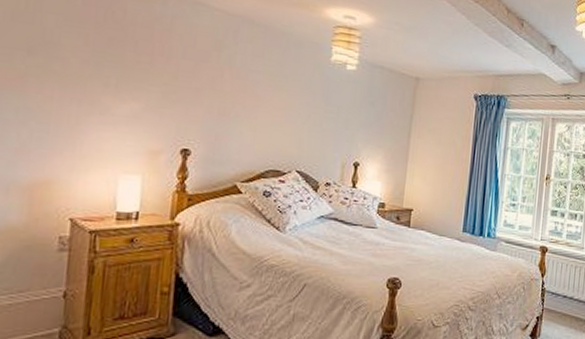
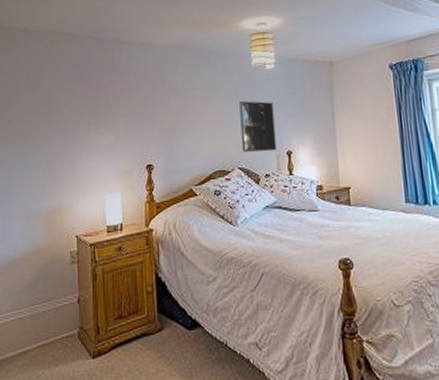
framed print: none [304,97,348,160] -> present [239,100,277,152]

